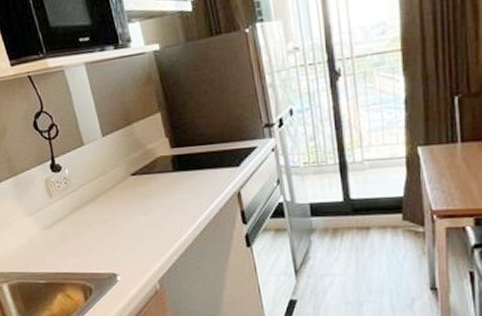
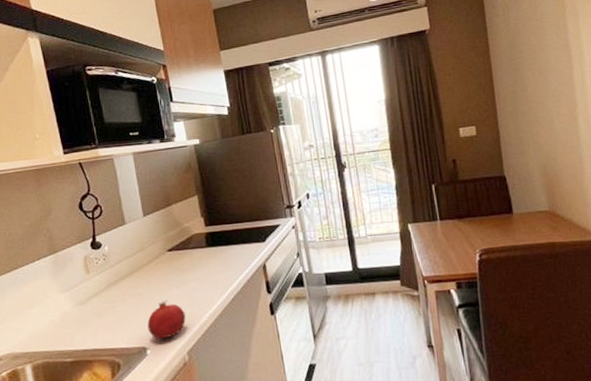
fruit: none [115,227,155,267] -> present [147,300,186,340]

